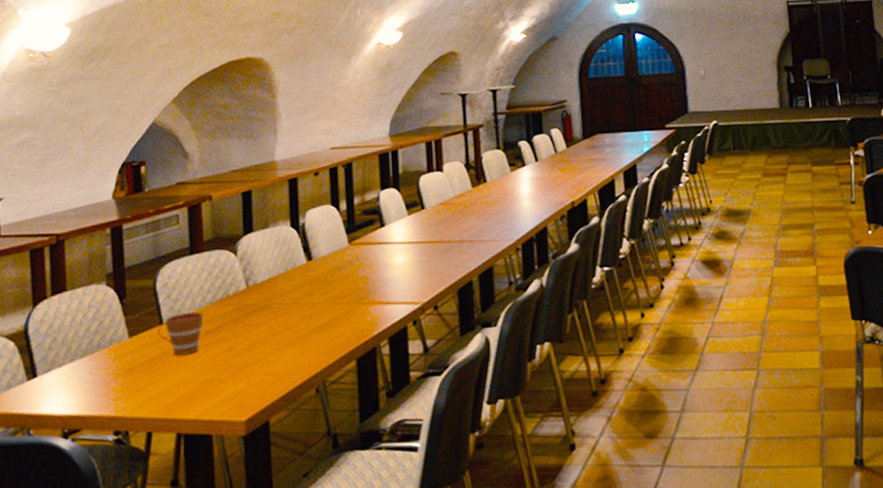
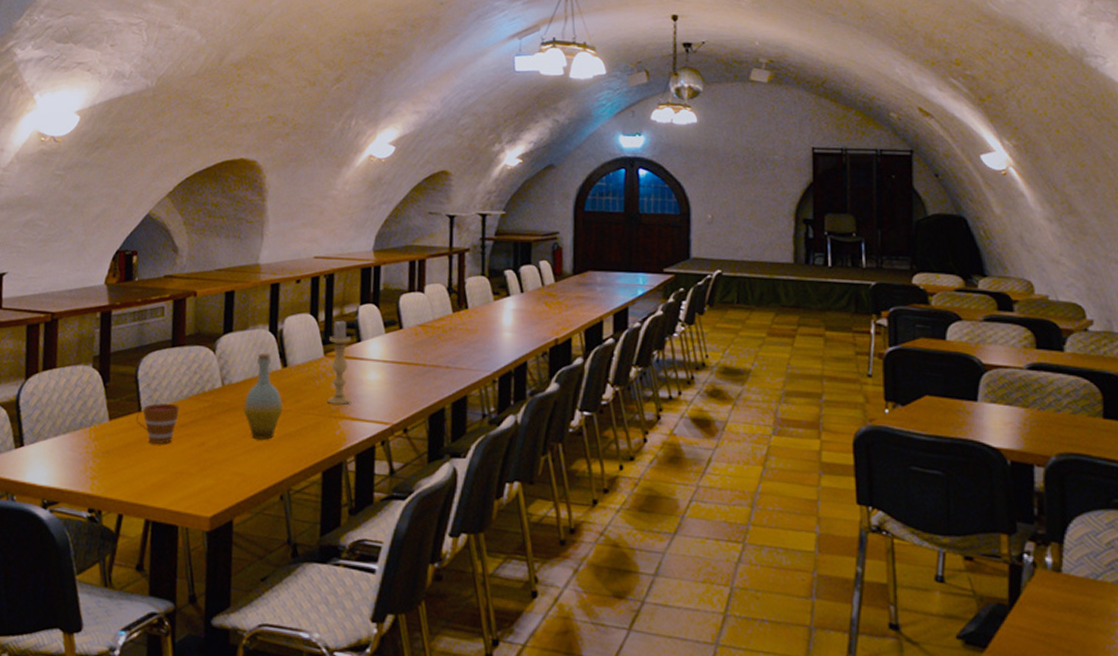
bottle: none [271,249,312,336] -> present [243,353,284,440]
candle holder: none [353,207,379,291] -> present [327,320,352,405]

